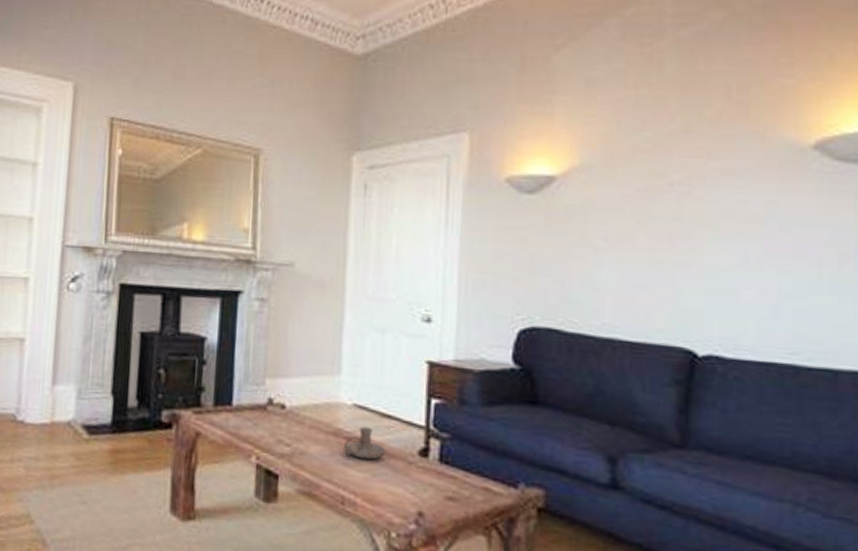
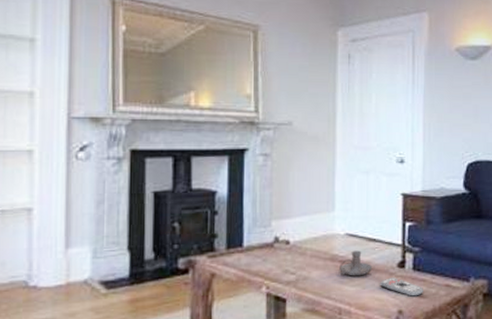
remote control: none [395,467,454,497] -> present [380,277,424,297]

